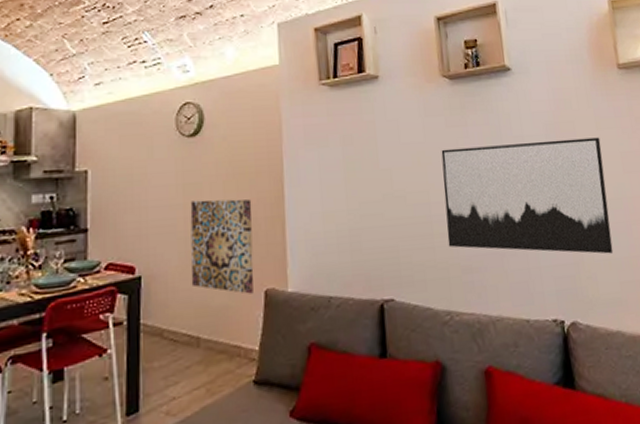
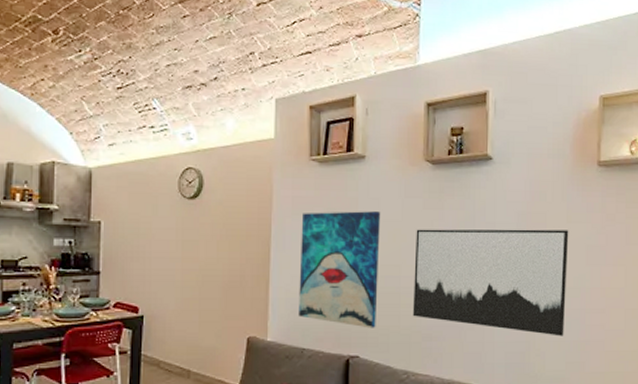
wall art: present [190,199,254,294] -> none [185,256,241,339]
wall art: none [316,134,410,266] -> present [298,211,381,328]

